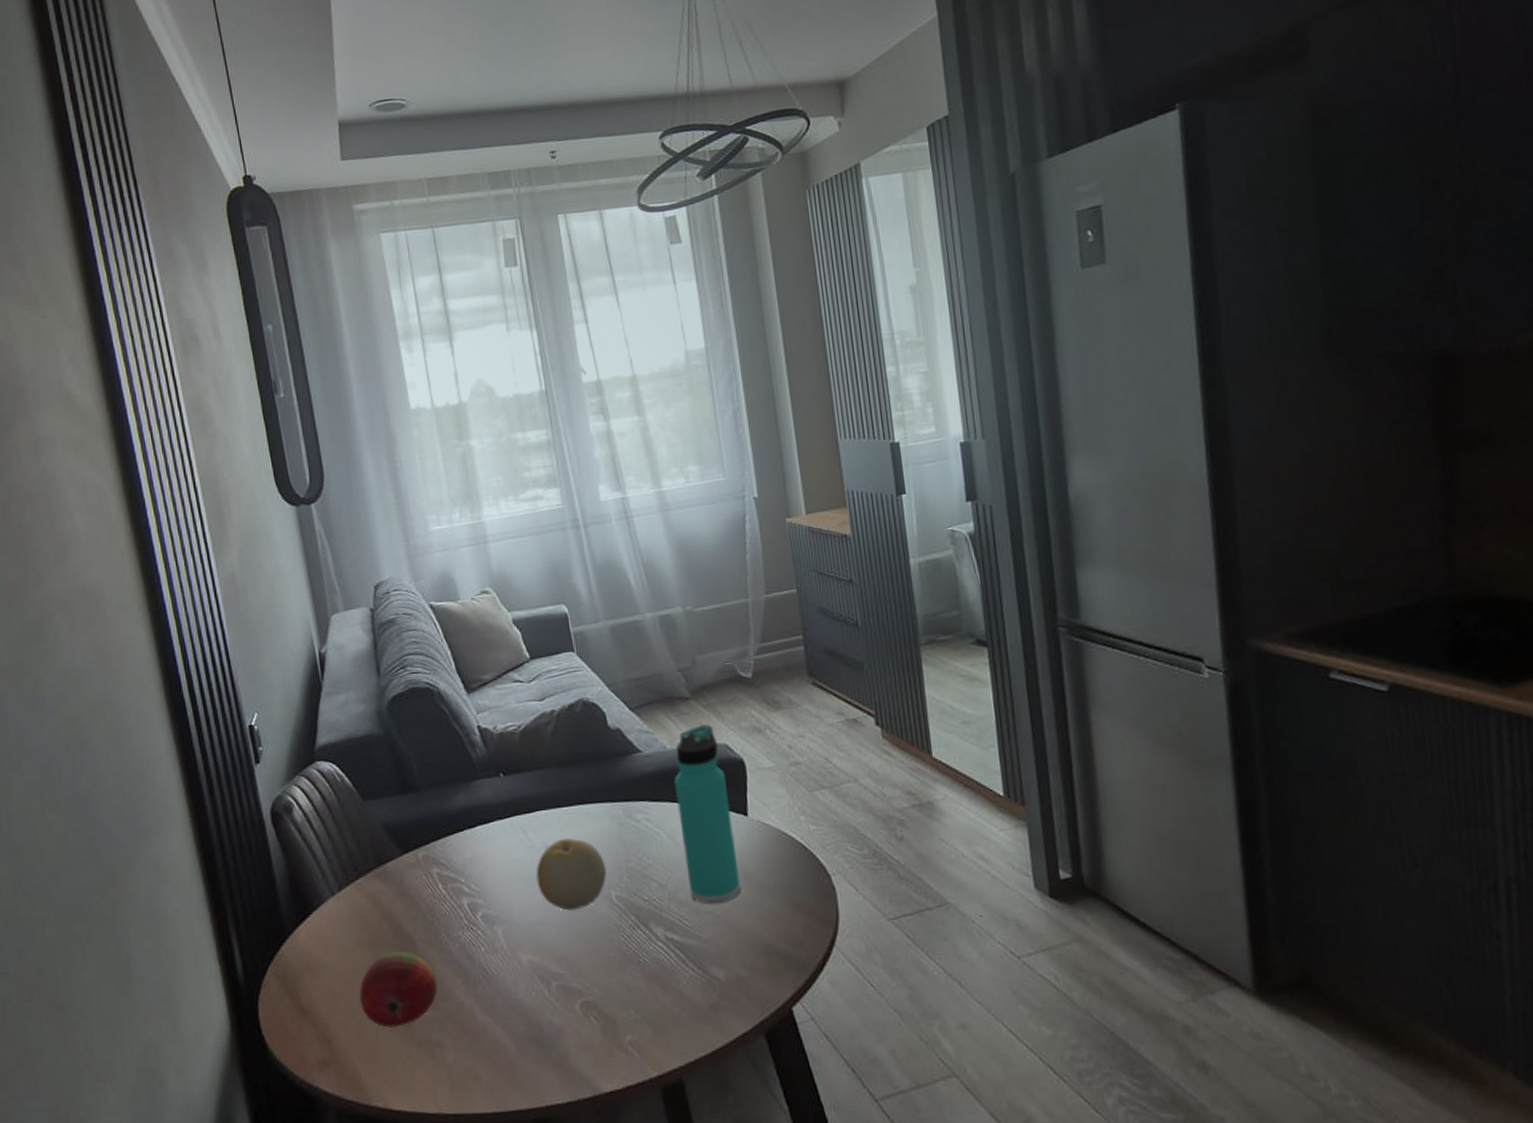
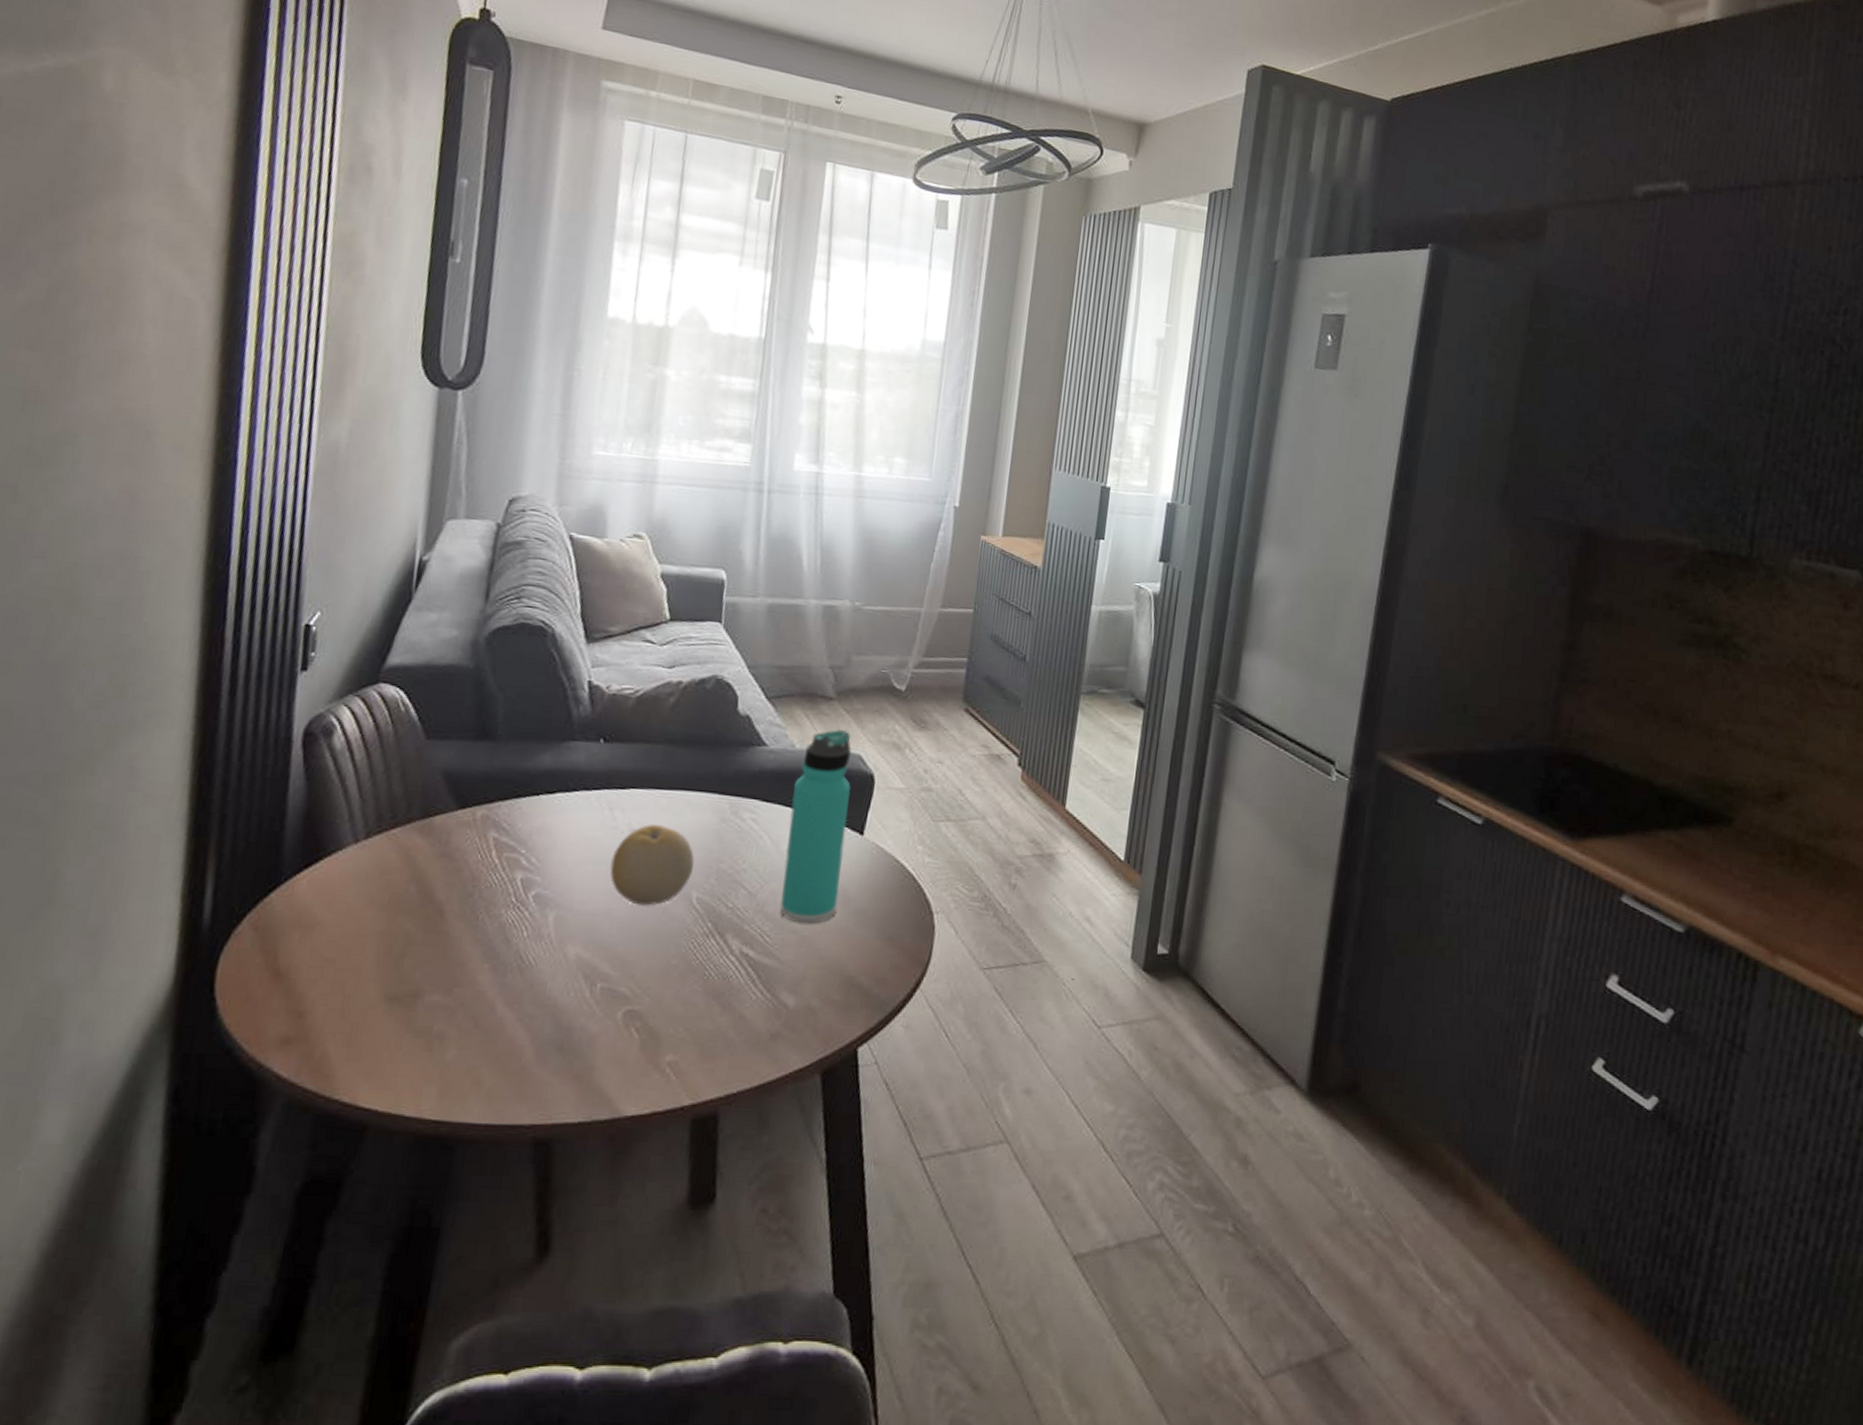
fruit: present [359,951,438,1029] -> none [354,919,460,1010]

